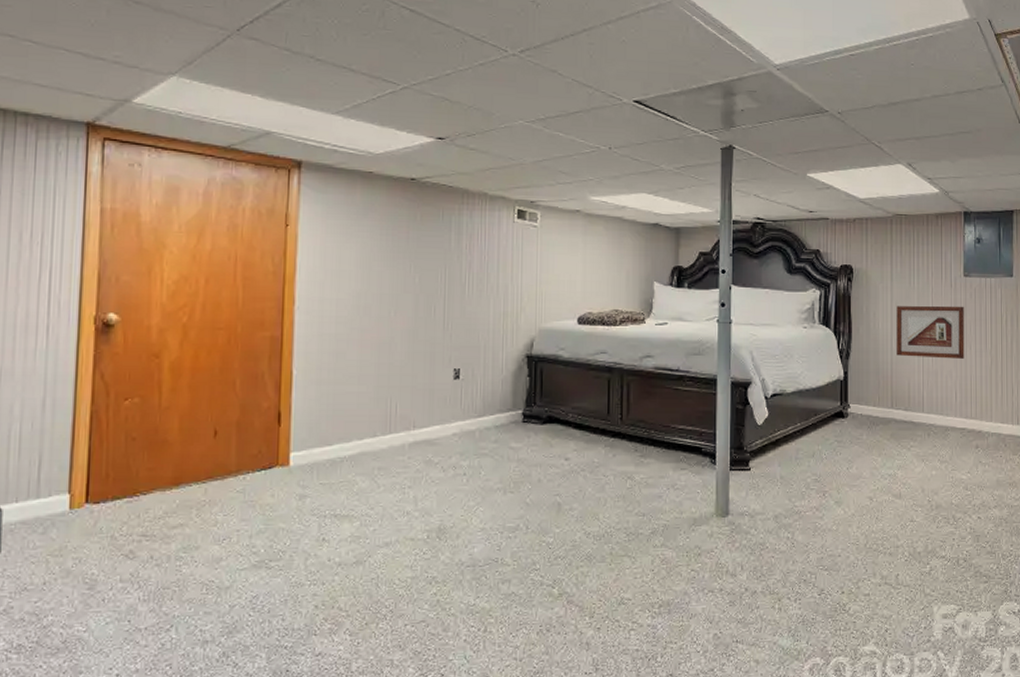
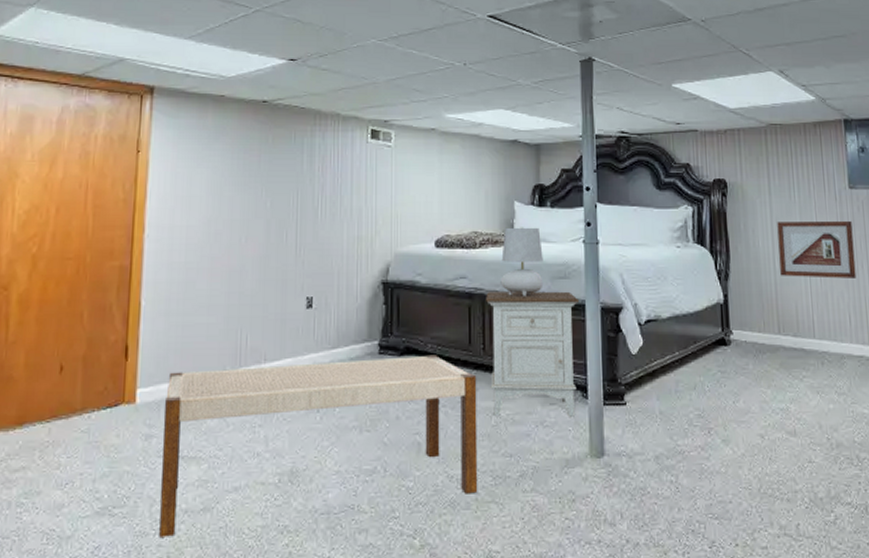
bench: none [314,424,614,588] -> present [159,355,478,537]
nightstand: none [625,366,712,481] -> present [486,291,580,417]
table lamp: none [638,306,679,371] -> present [500,227,544,296]

